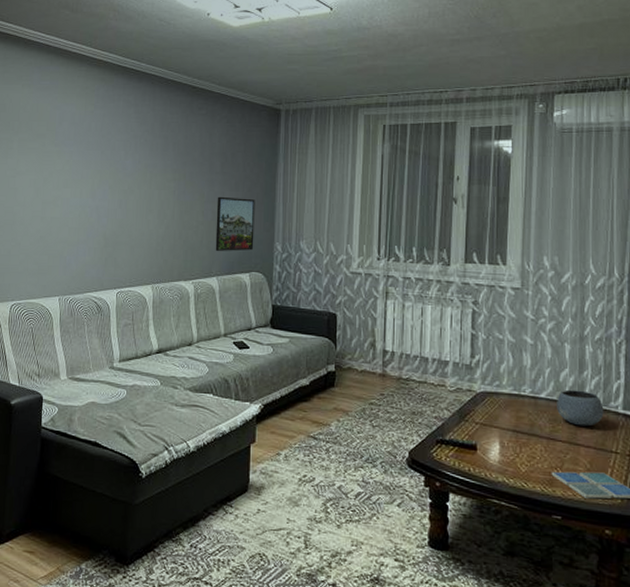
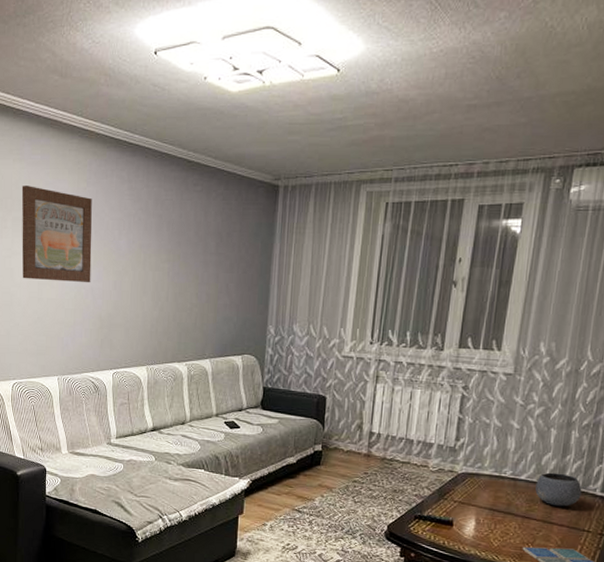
wall art: none [26,109,99,202] -> present [21,186,92,283]
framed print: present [215,196,255,252] -> none [208,278,250,335]

